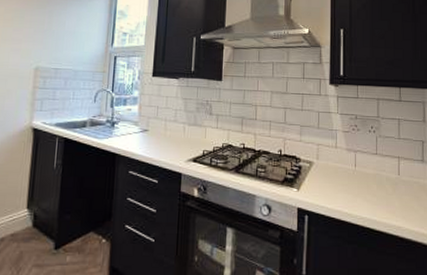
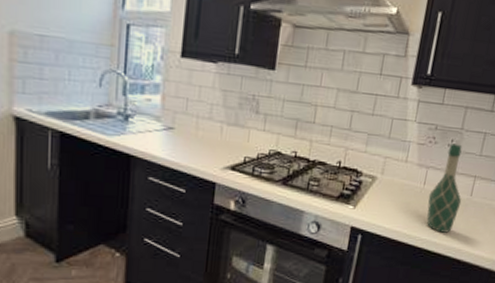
wine bottle: none [361,130,392,211] -> present [426,143,463,233]

